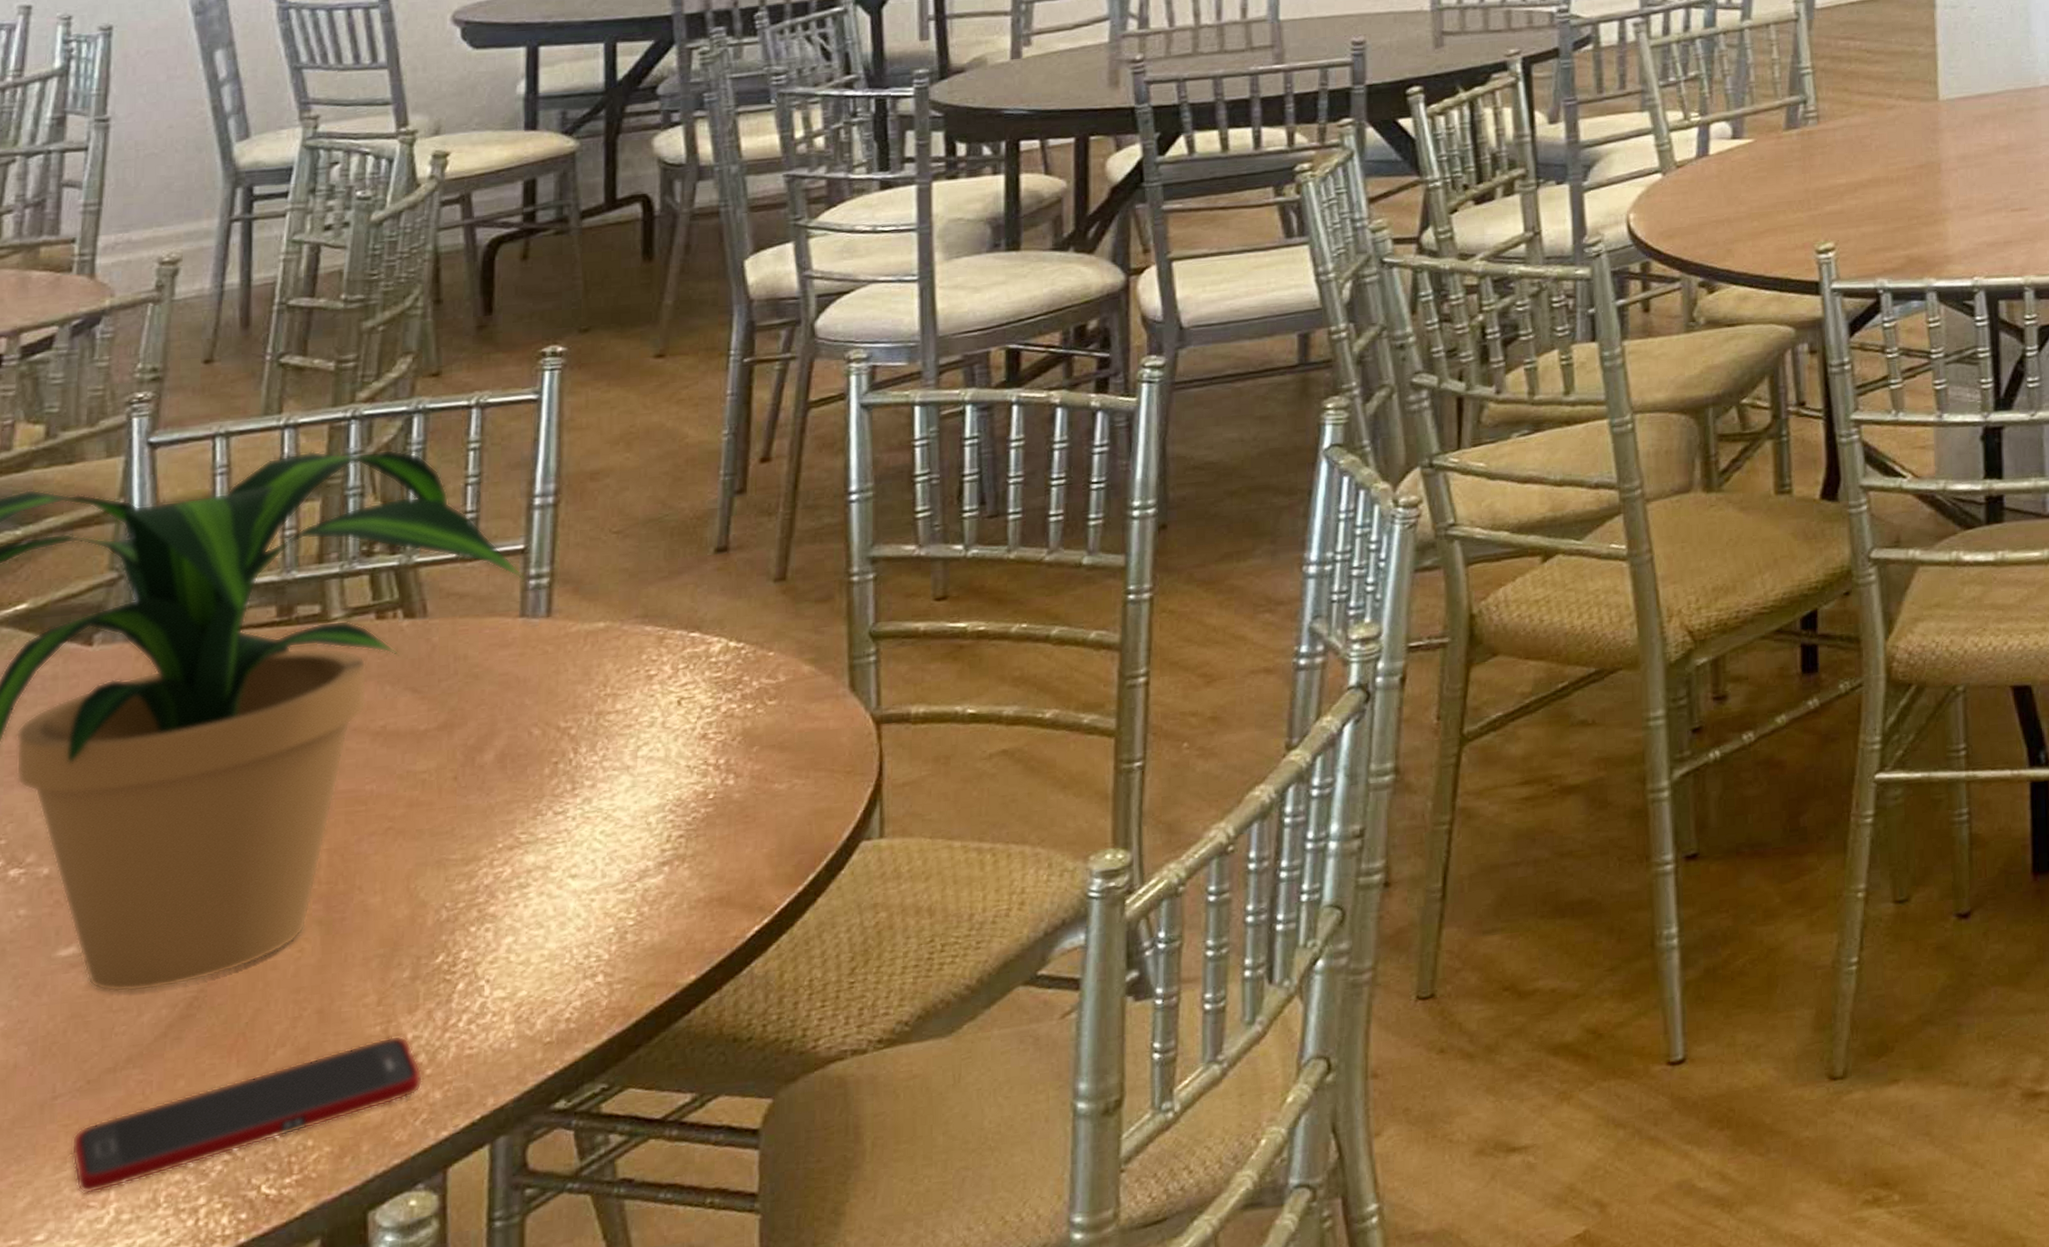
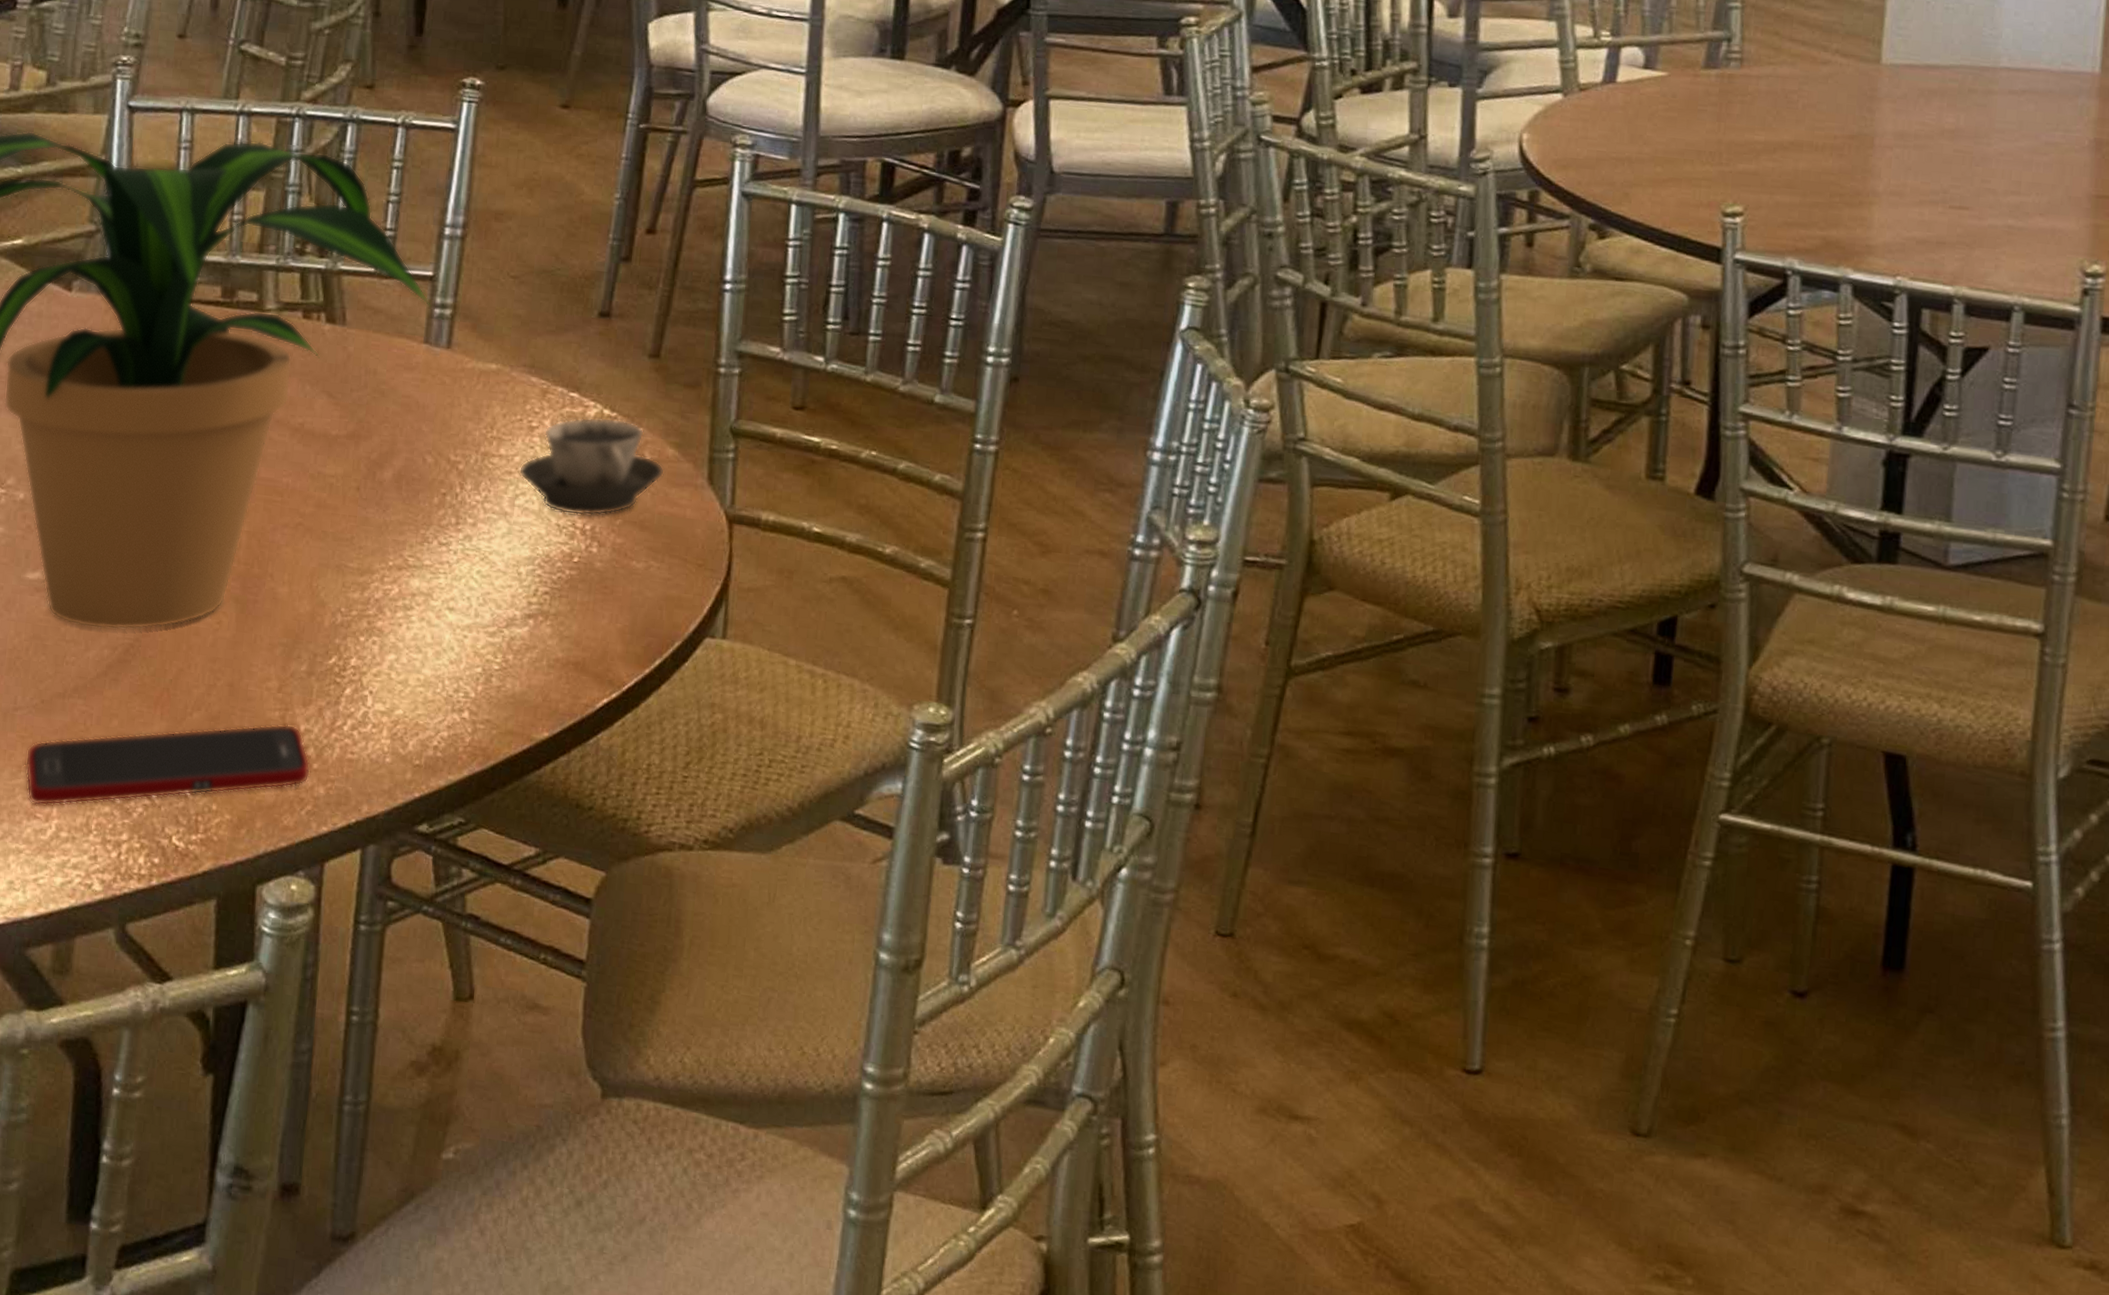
cup: none [639,647,801,754] -> present [518,417,664,516]

